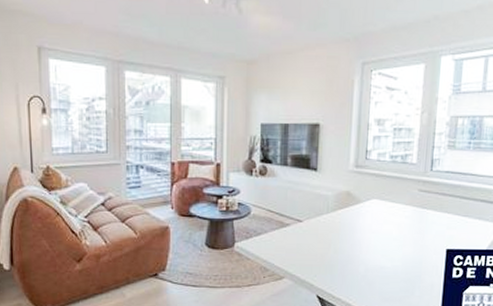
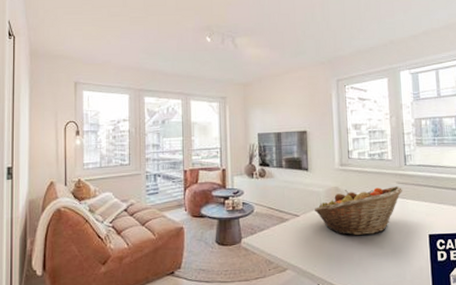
fruit basket: none [321,193,425,247] -> present [315,185,403,236]

